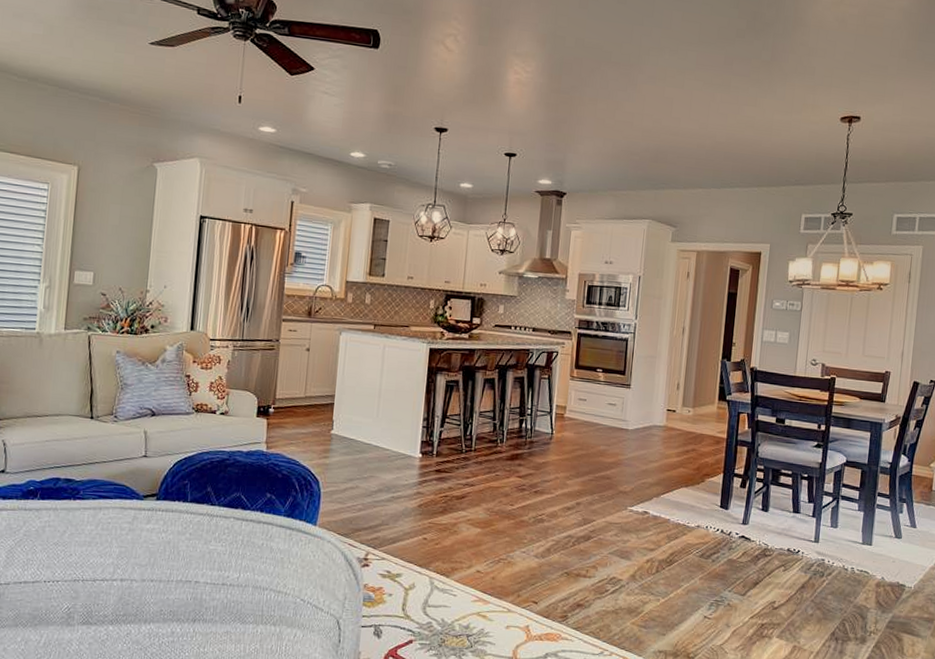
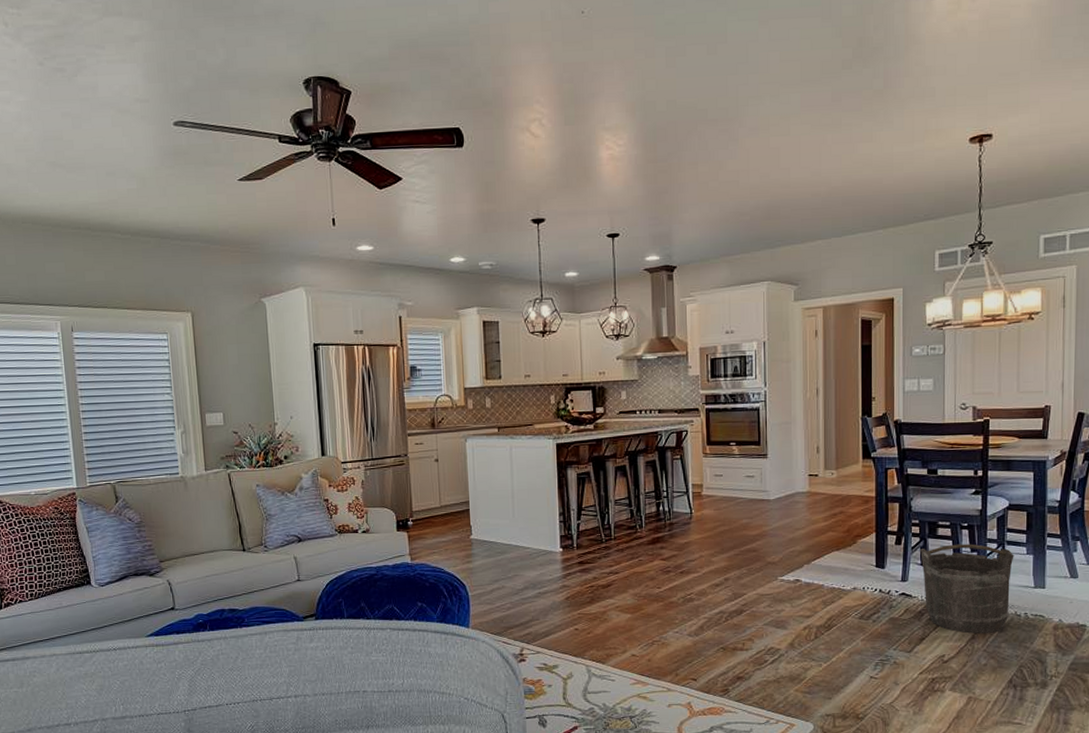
bucket: none [762,493,847,584] -> present [920,543,1014,634]

